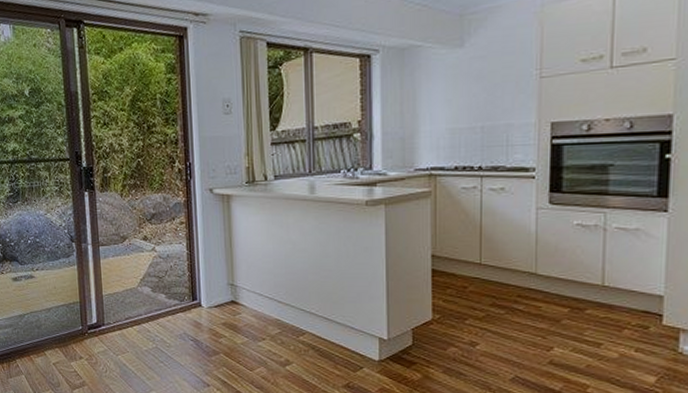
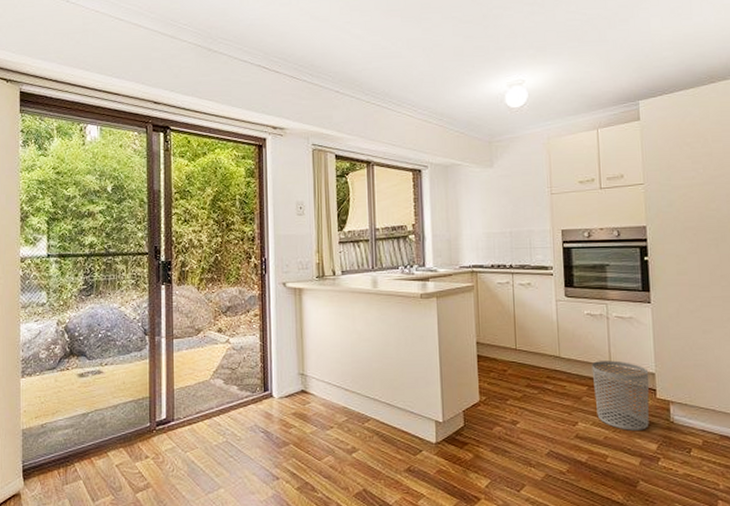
waste bin: none [577,279,655,360] -> present [591,360,650,431]

